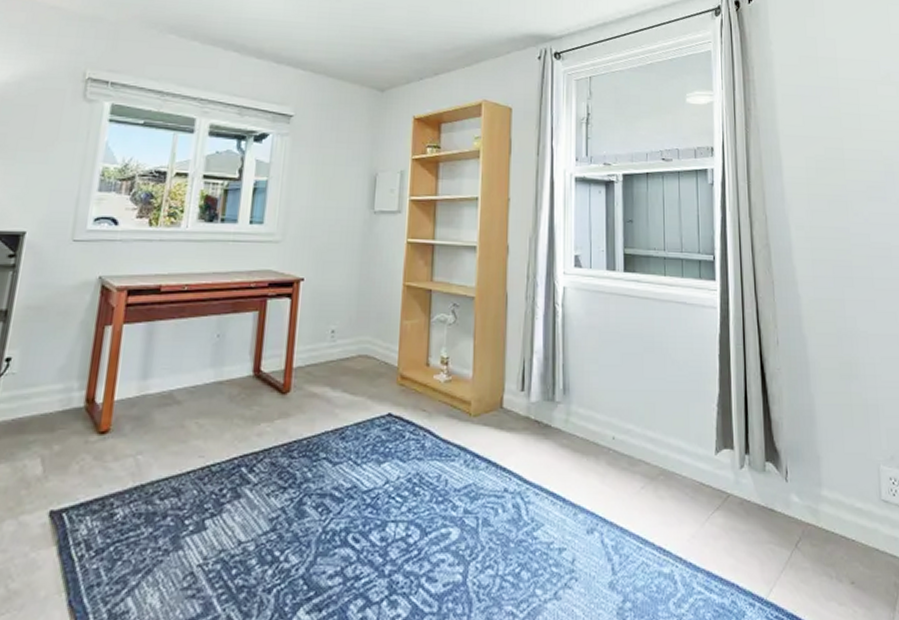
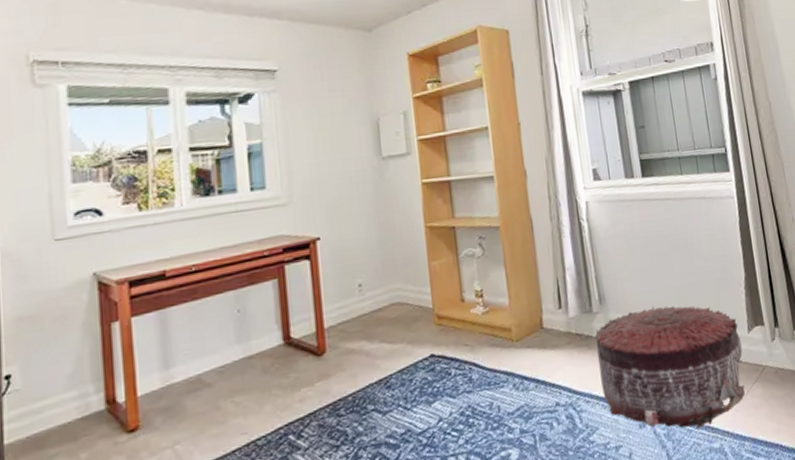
pouf: none [553,406,707,548] -> present [594,306,745,430]

